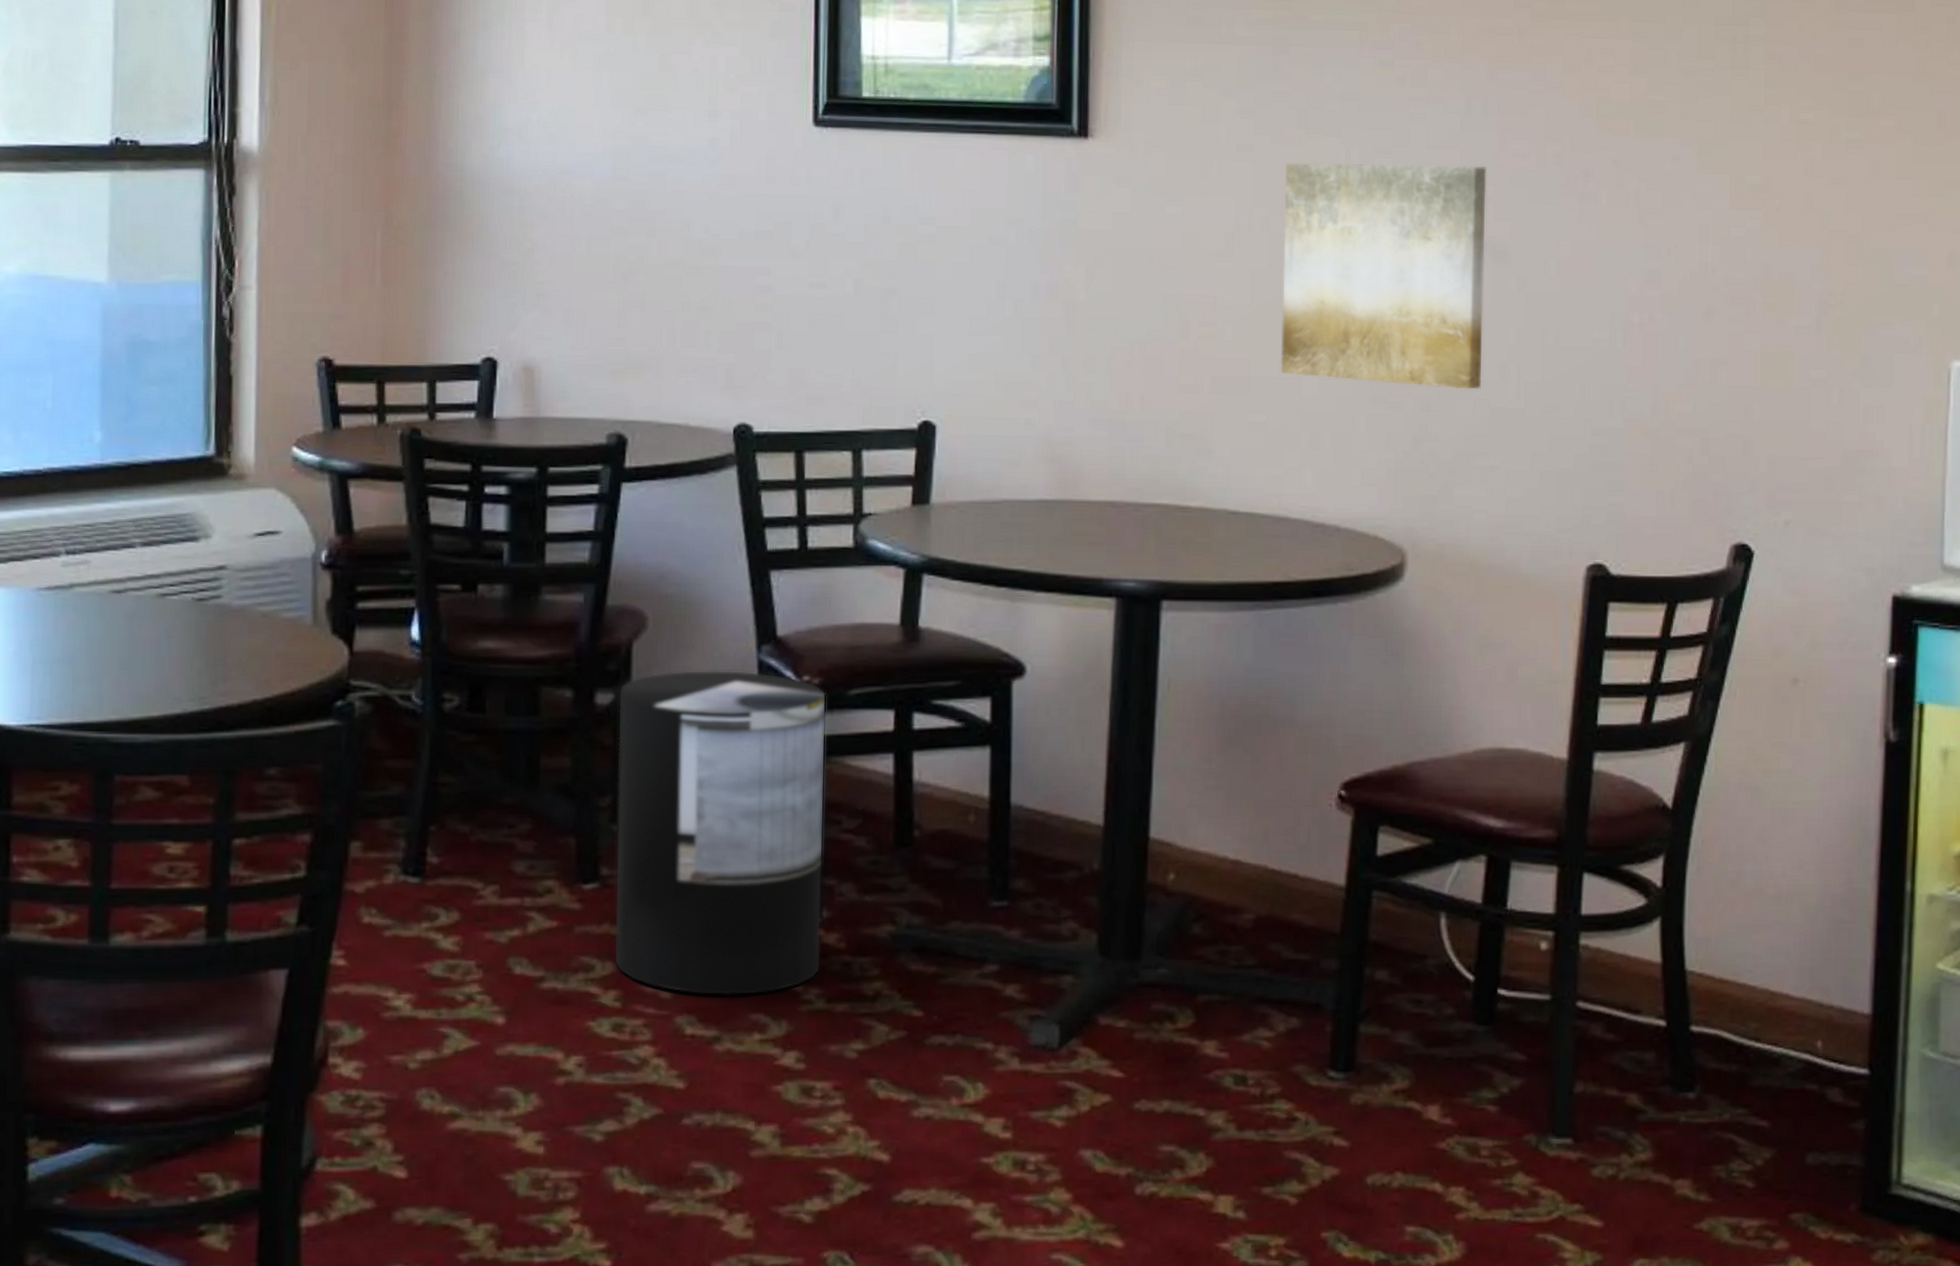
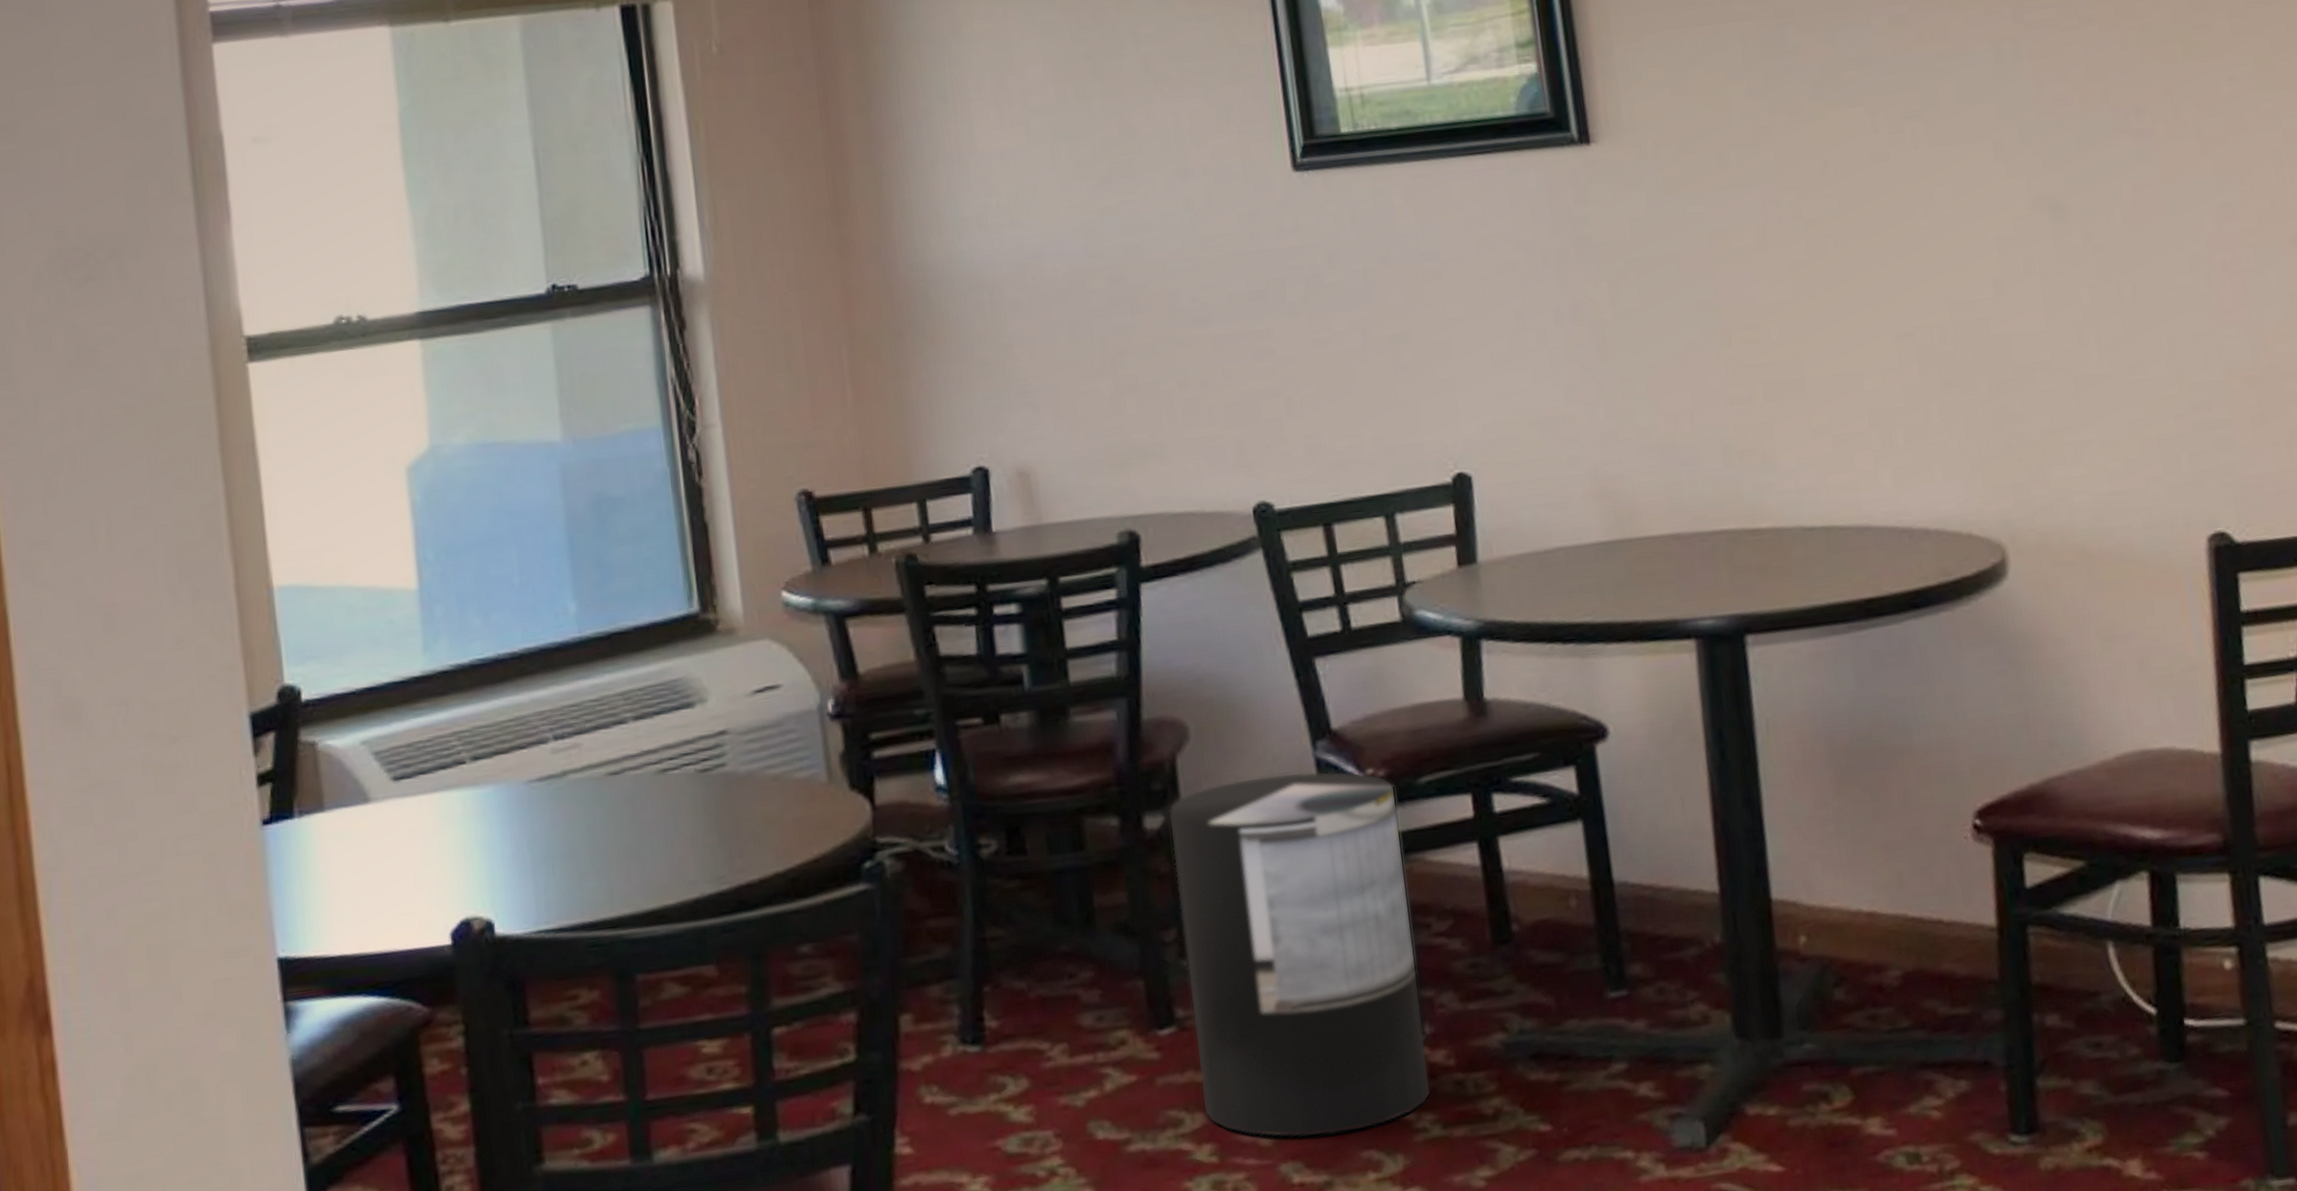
wall art: present [1280,163,1487,390] -> none [1808,116,2060,371]

